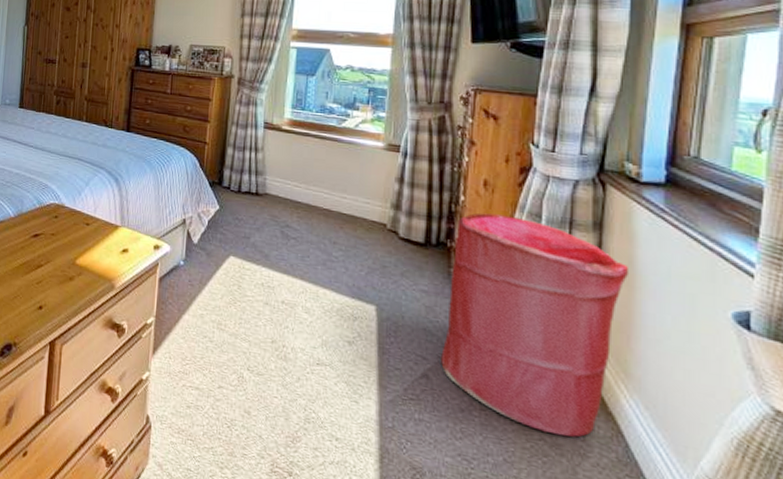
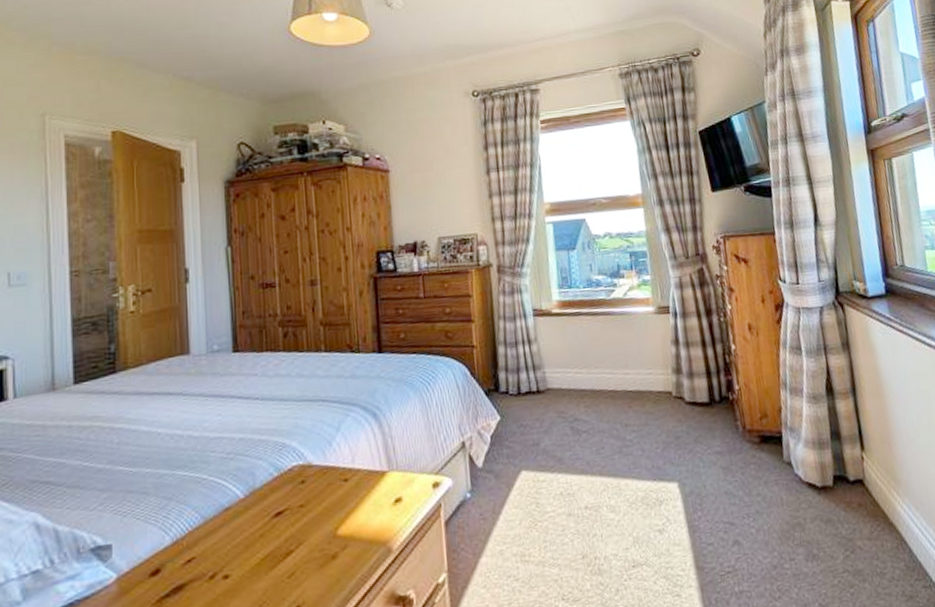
laundry hamper: present [441,213,630,437] -> none [733,354,884,563]

